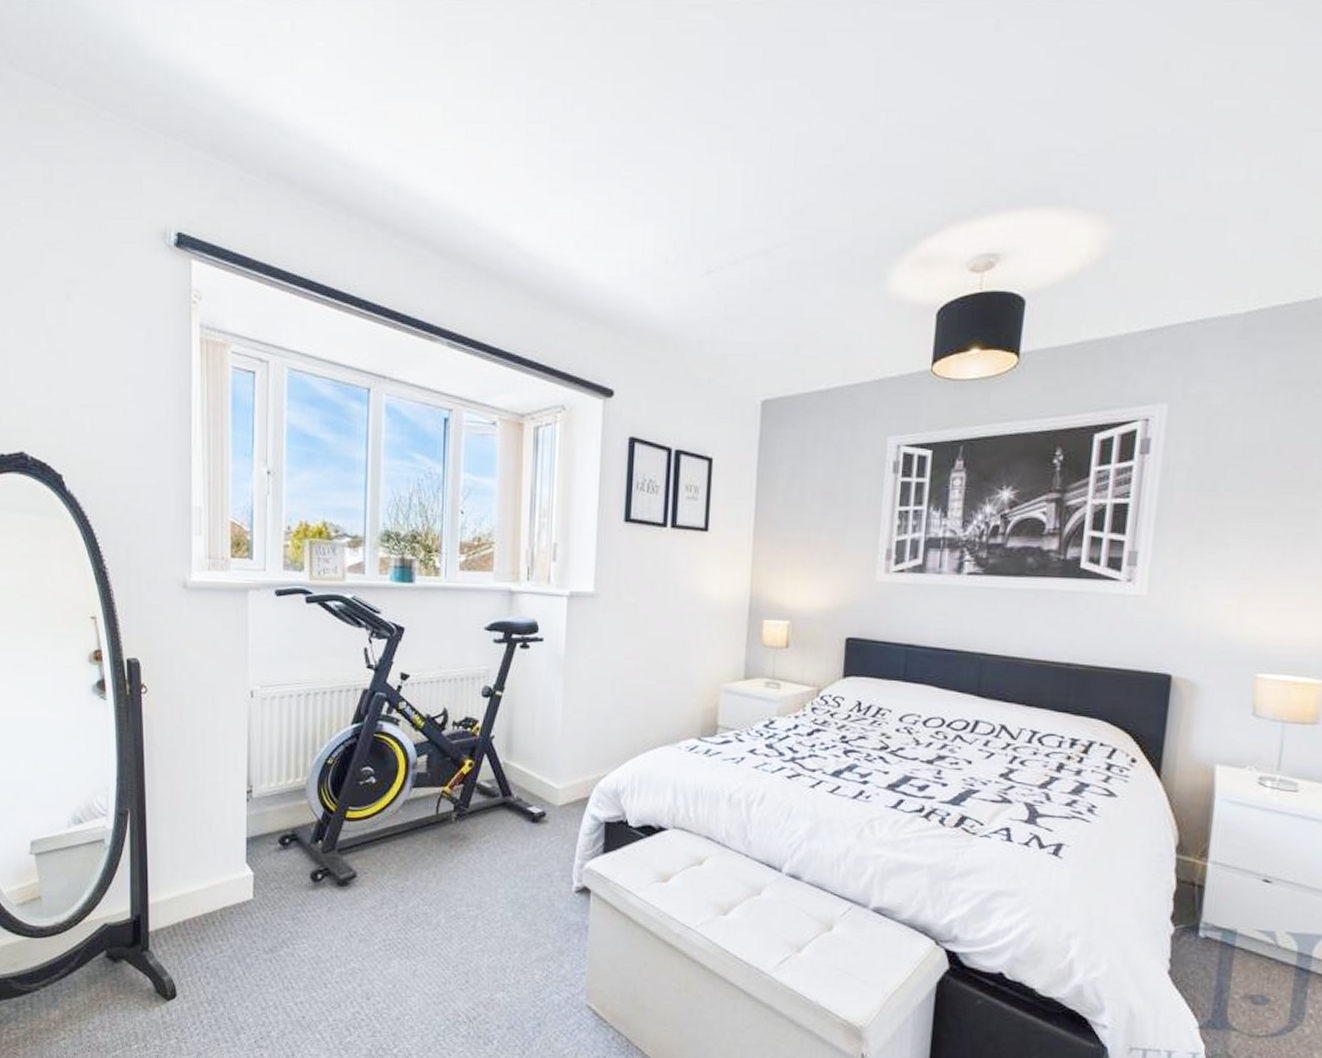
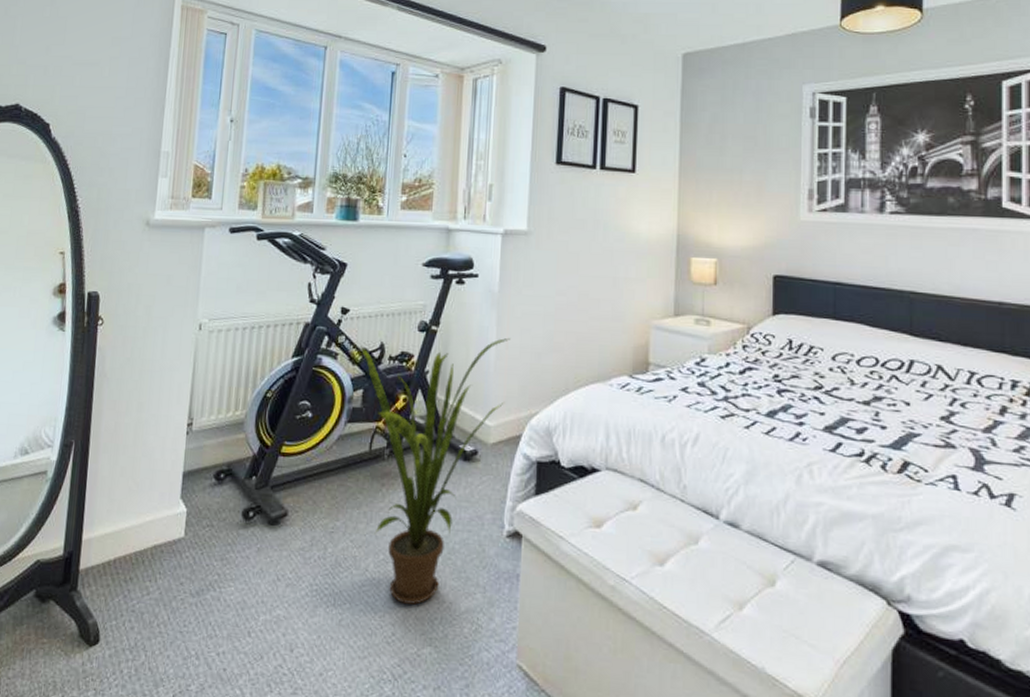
house plant: none [422,702,577,955] -> present [360,337,510,605]

